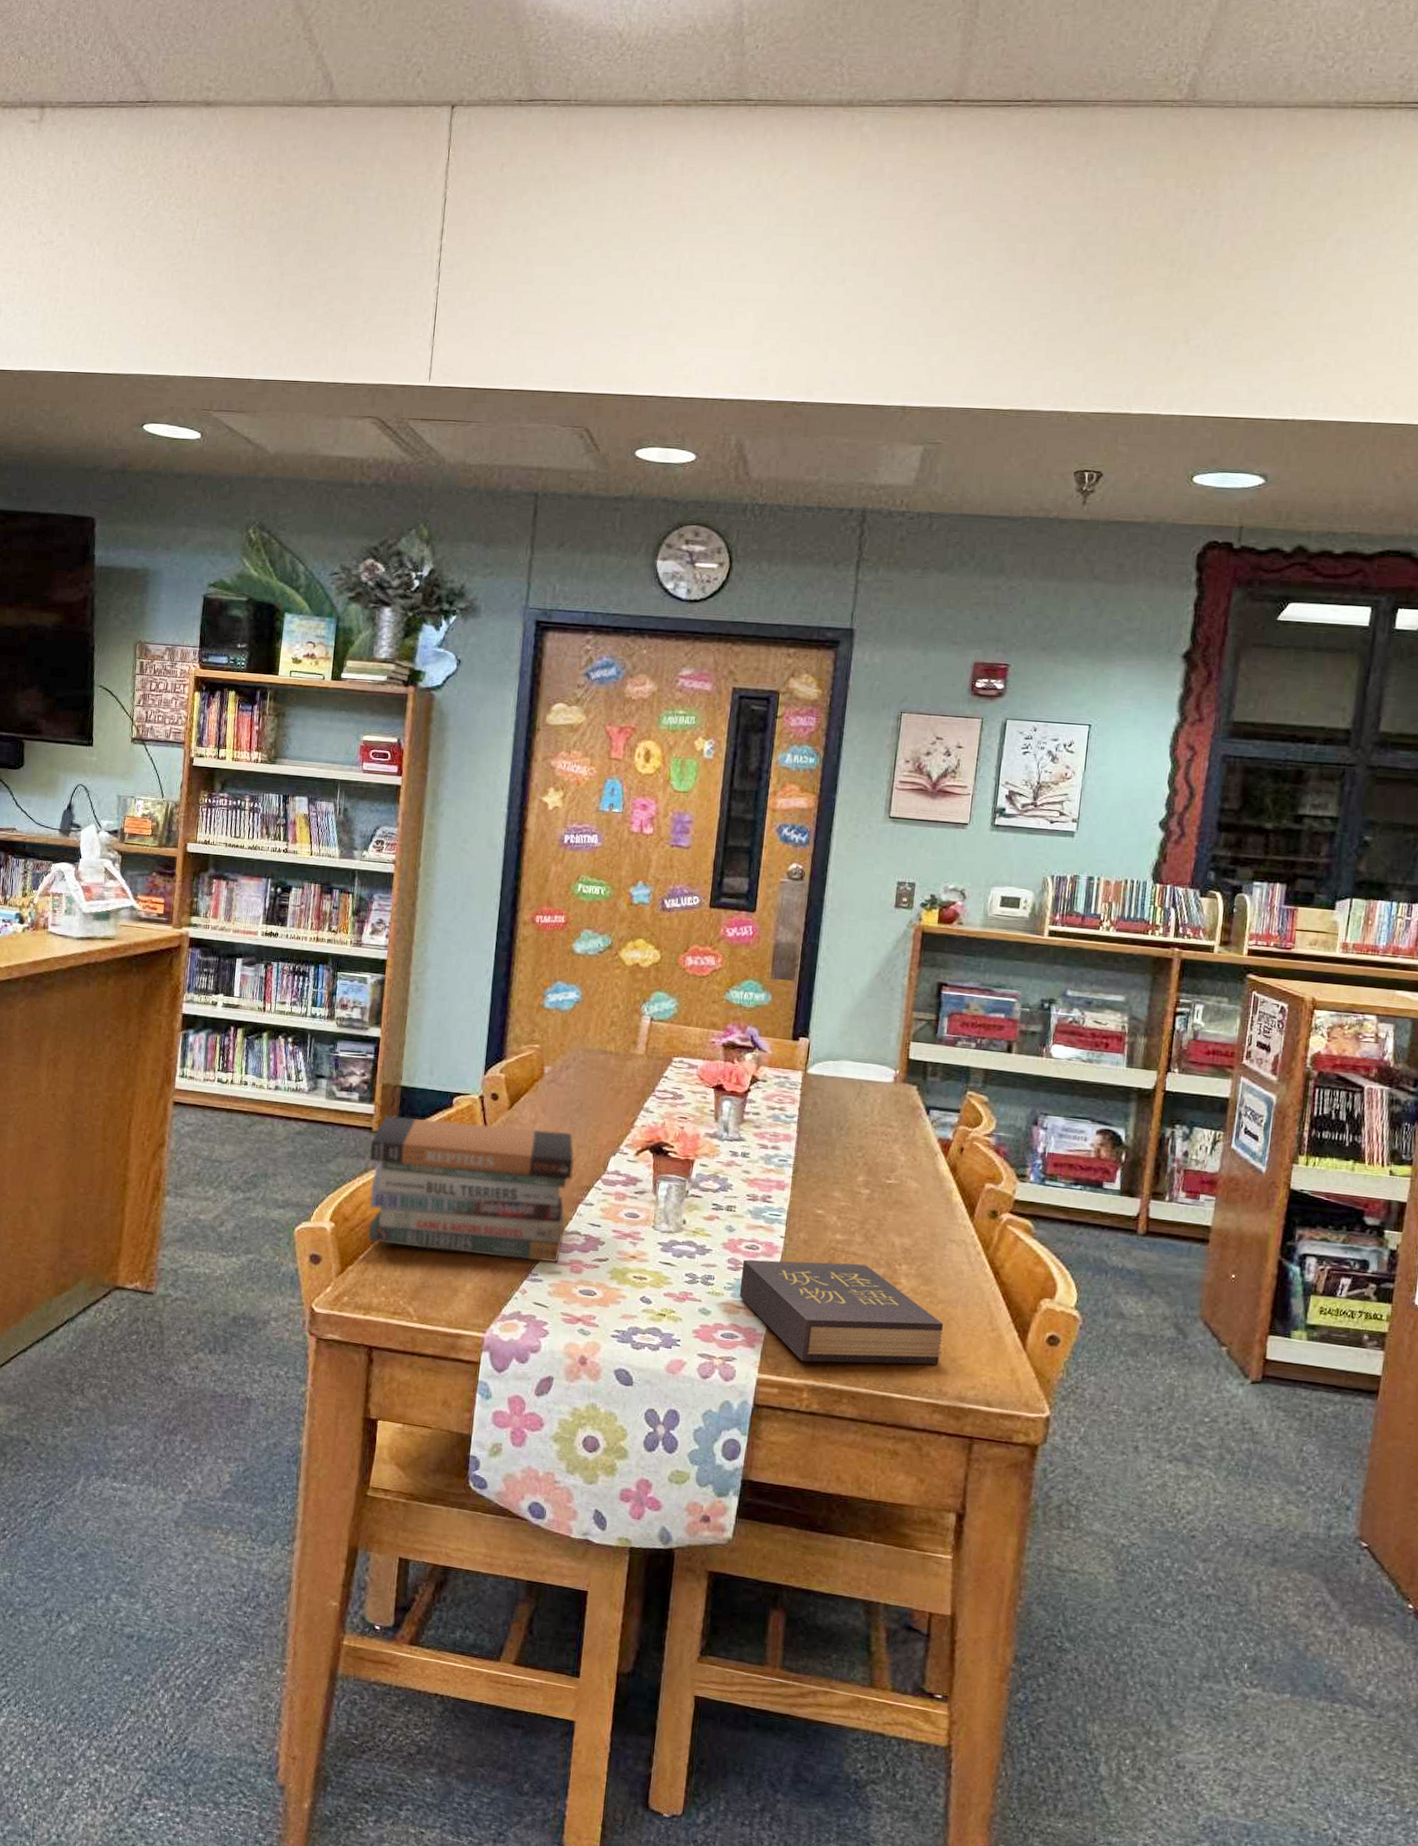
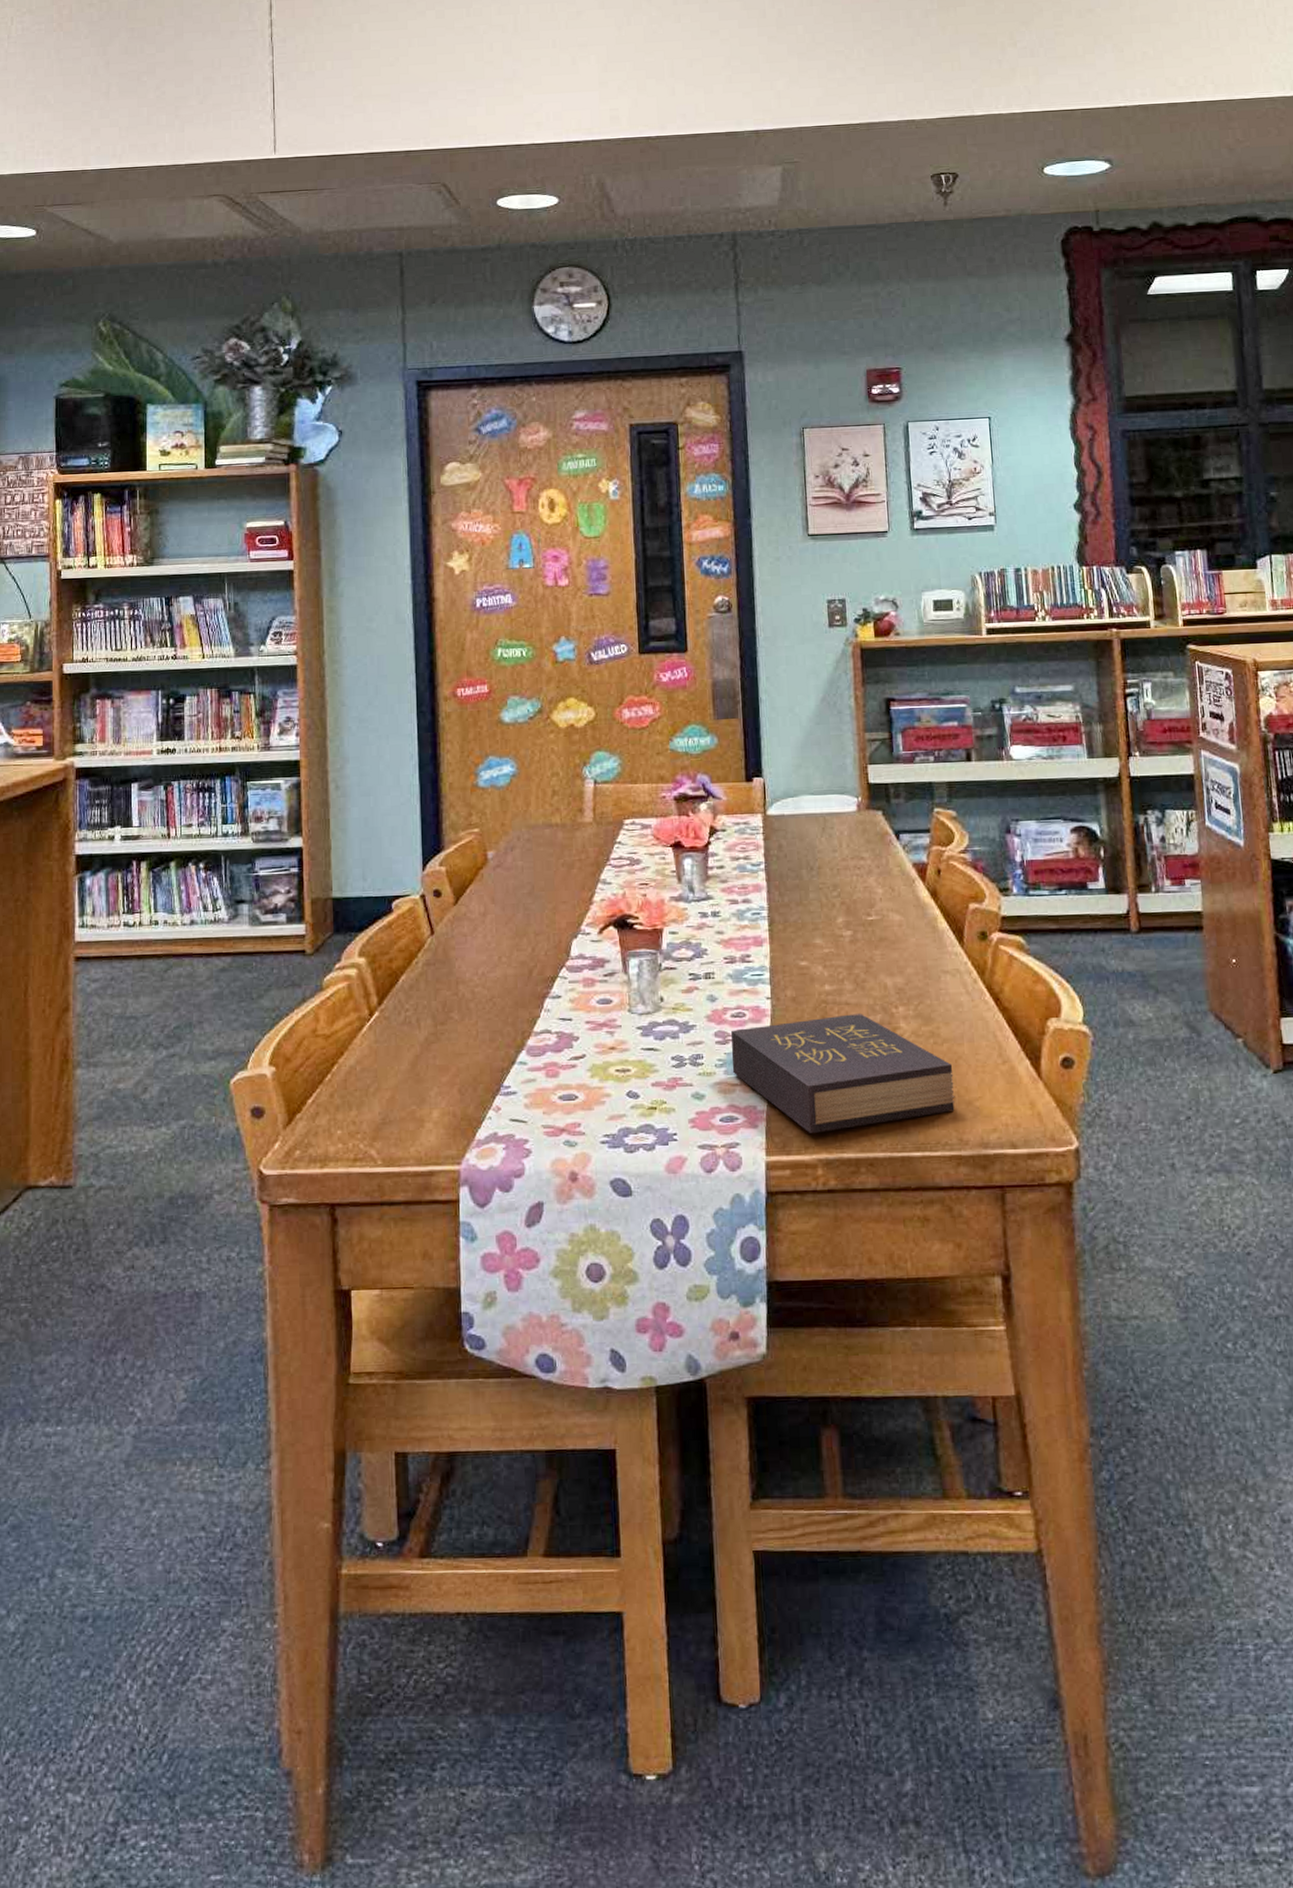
book stack: present [368,1116,574,1263] -> none [305,920,534,1082]

